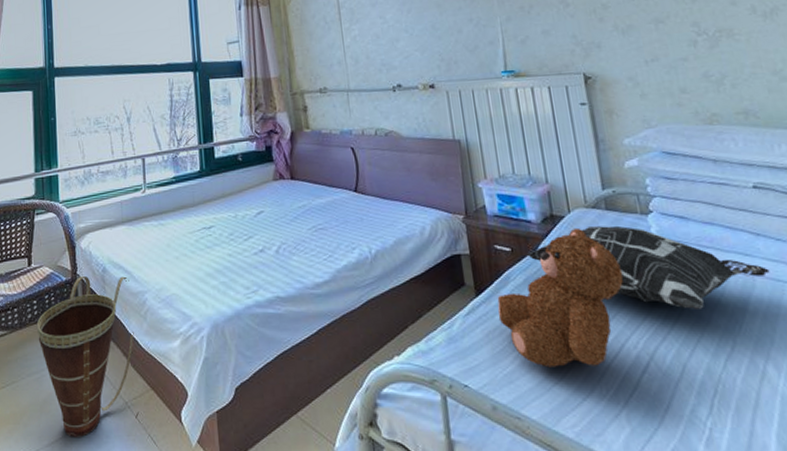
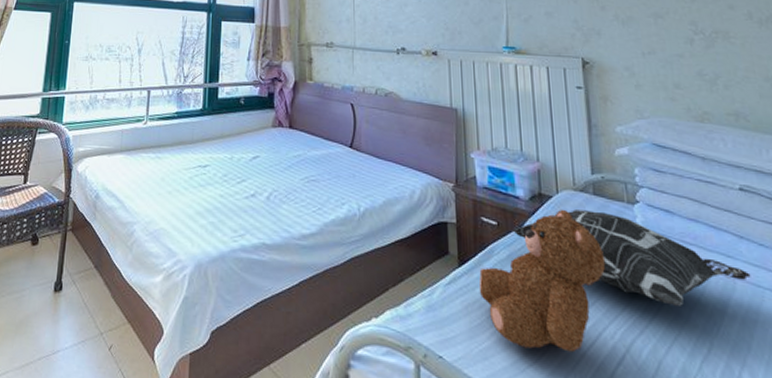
basket: present [36,276,134,437] -> none [23,200,120,364]

